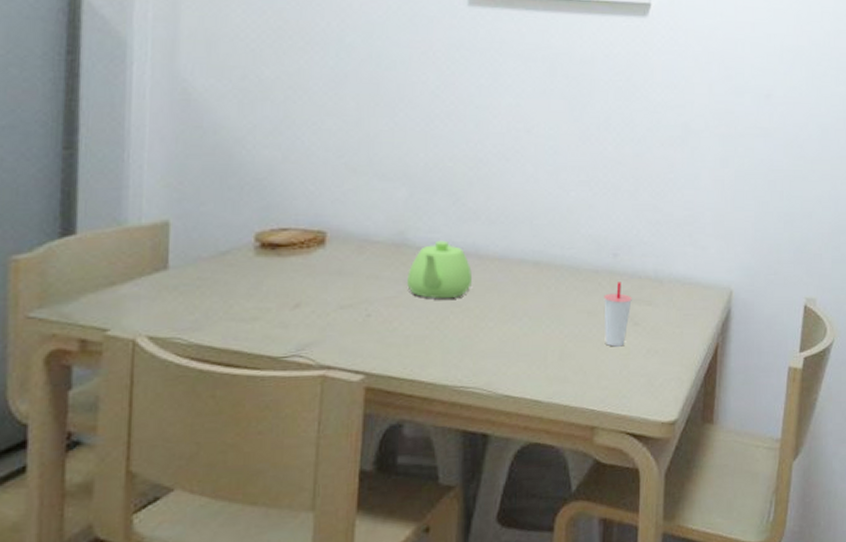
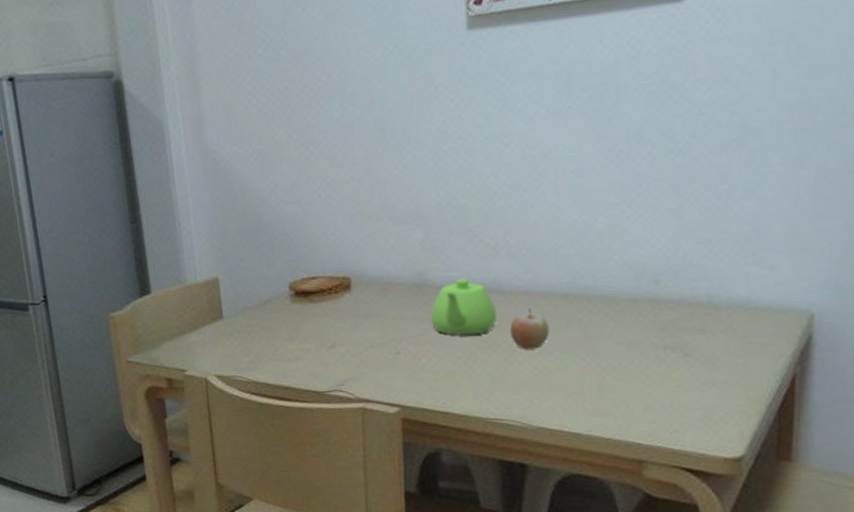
fruit: none [484,274,520,315] -> present [510,308,550,350]
cup: present [604,282,632,347] -> none [646,310,681,379]

